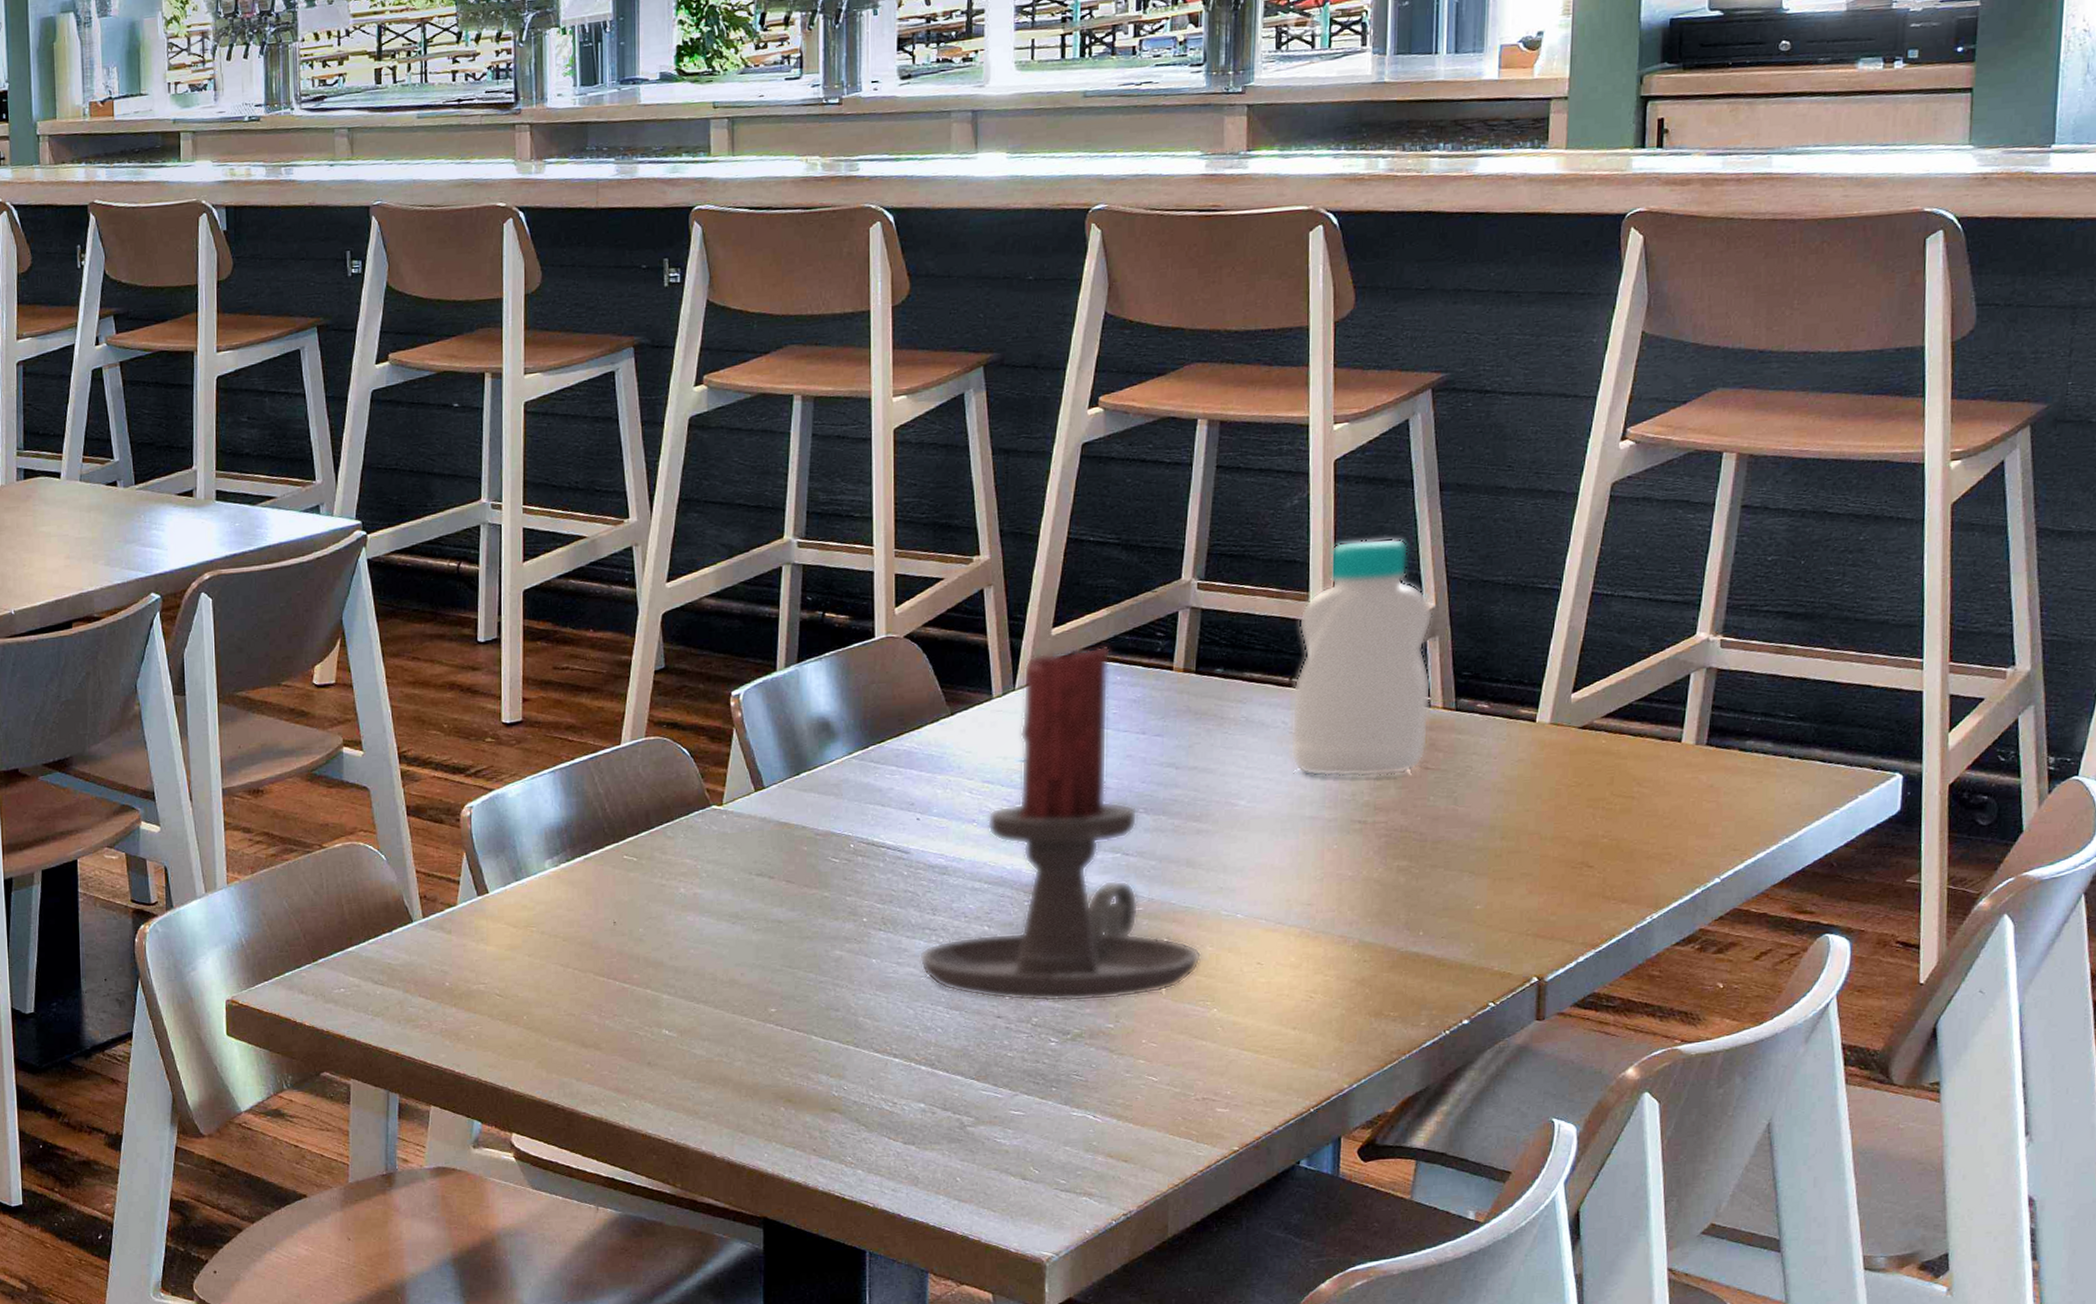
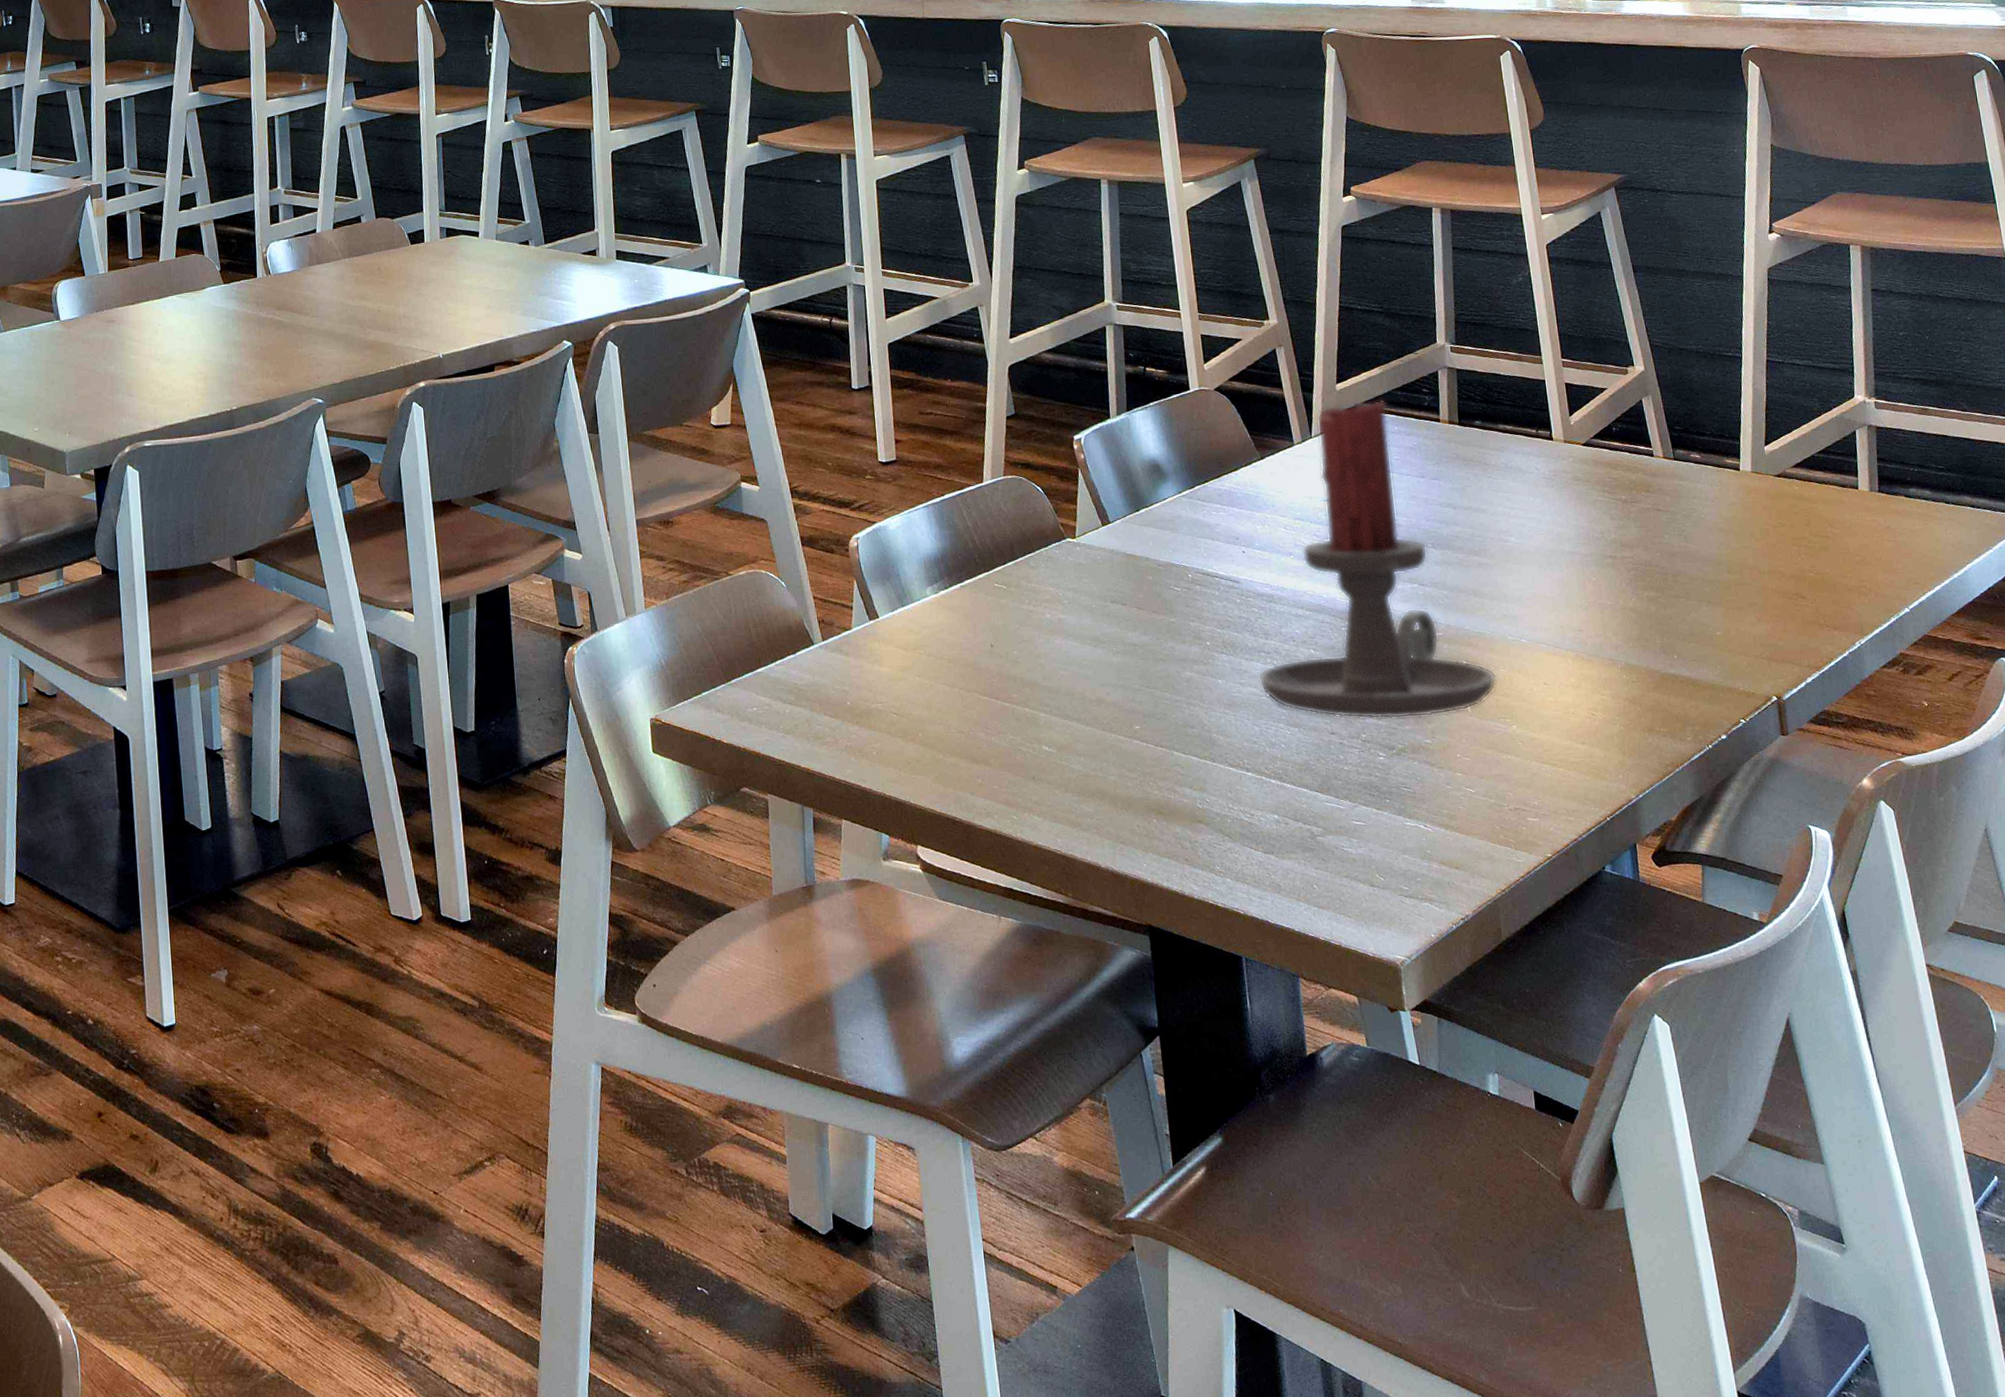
bottle: present [1289,537,1434,777] -> none [1536,311,1657,517]

